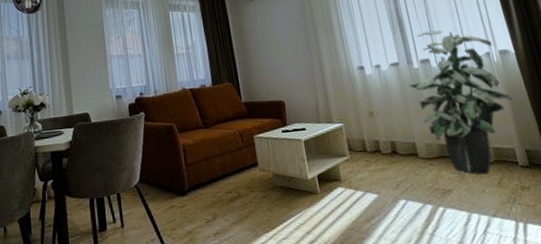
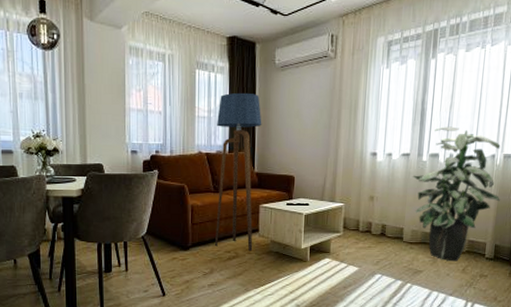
floor lamp: none [195,25,256,188] -> present [215,92,262,250]

